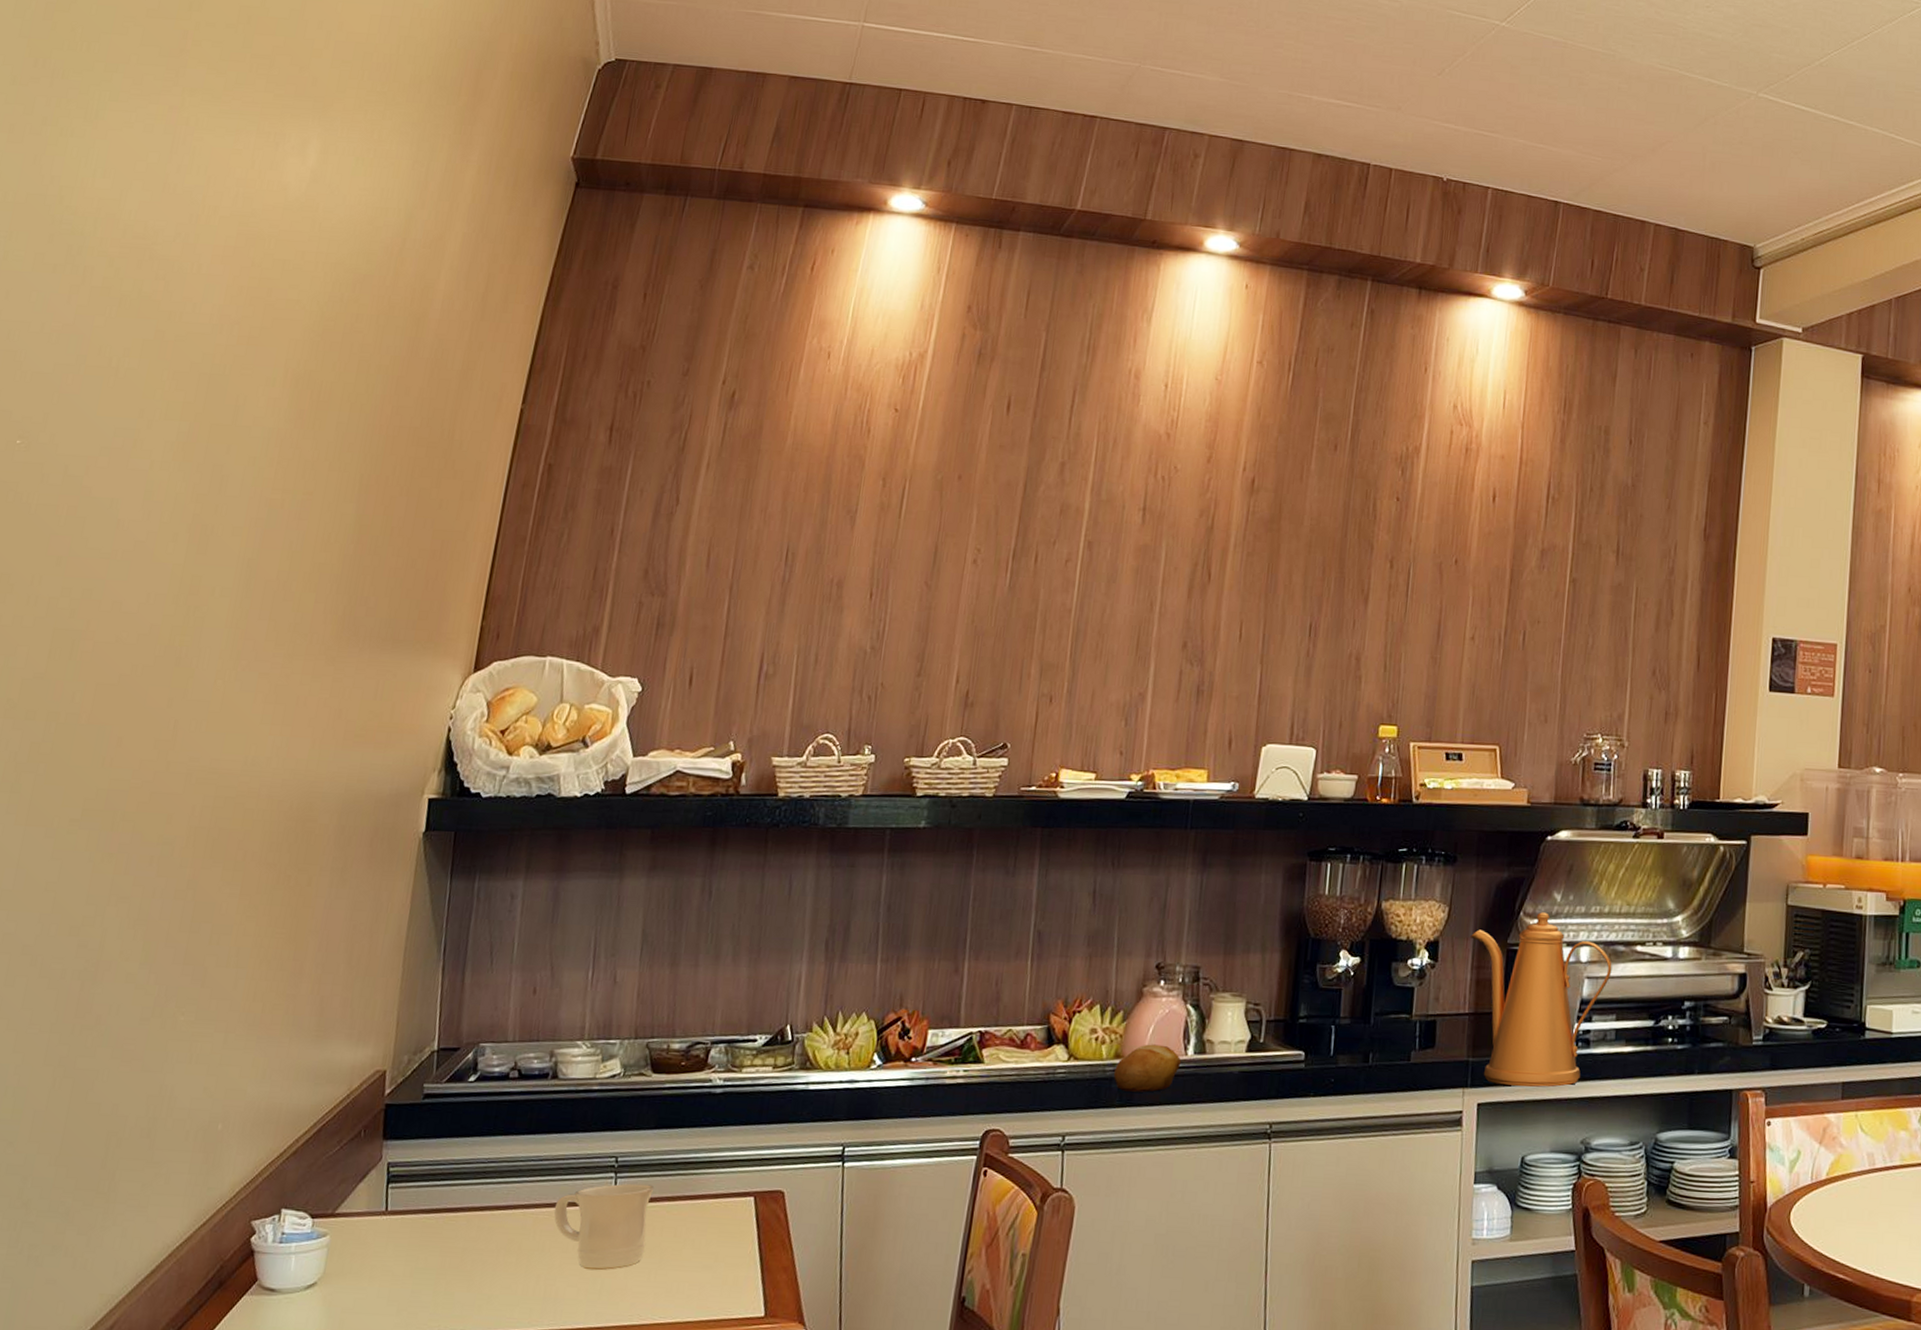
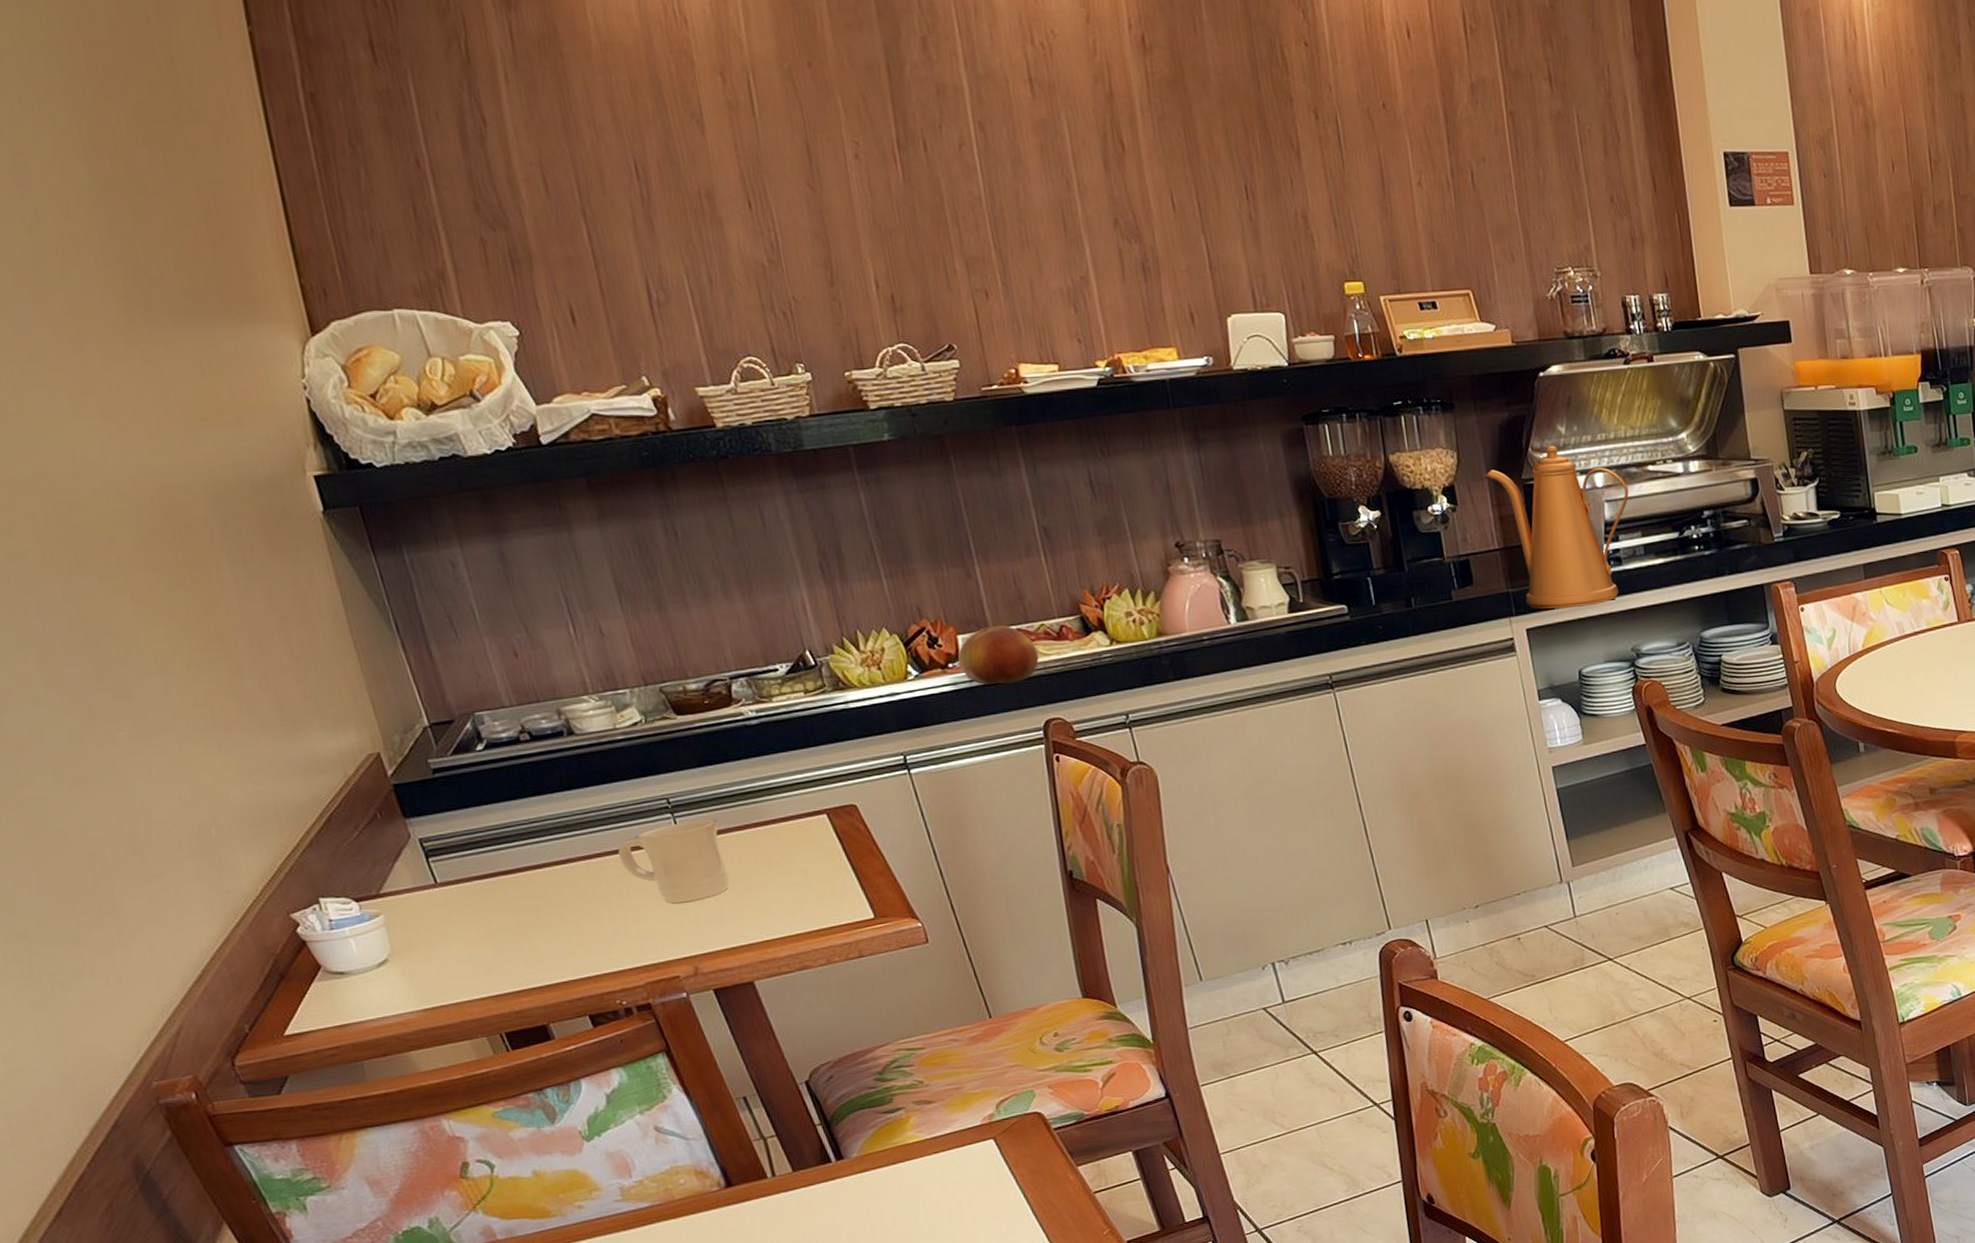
fruit: none [922,1024,998,1087] -> present [958,625,1039,685]
bread roll: present [1114,1044,1182,1093] -> none [1161,618,1226,666]

